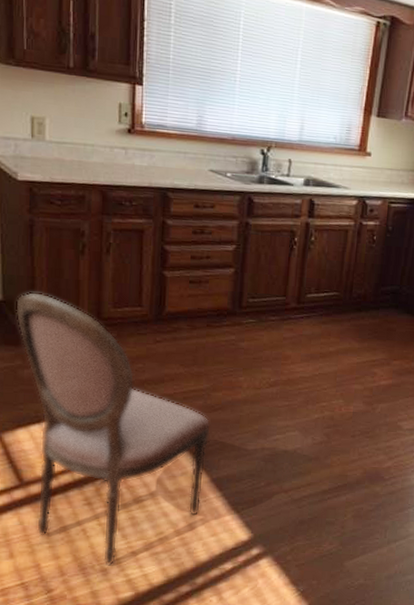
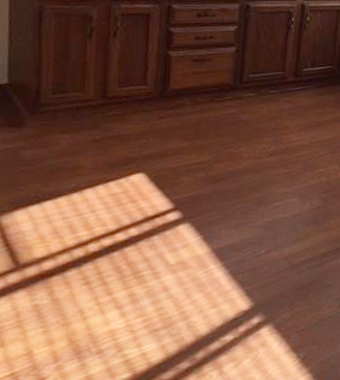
dining chair: present [16,291,211,567] -> none [20,74,212,348]

